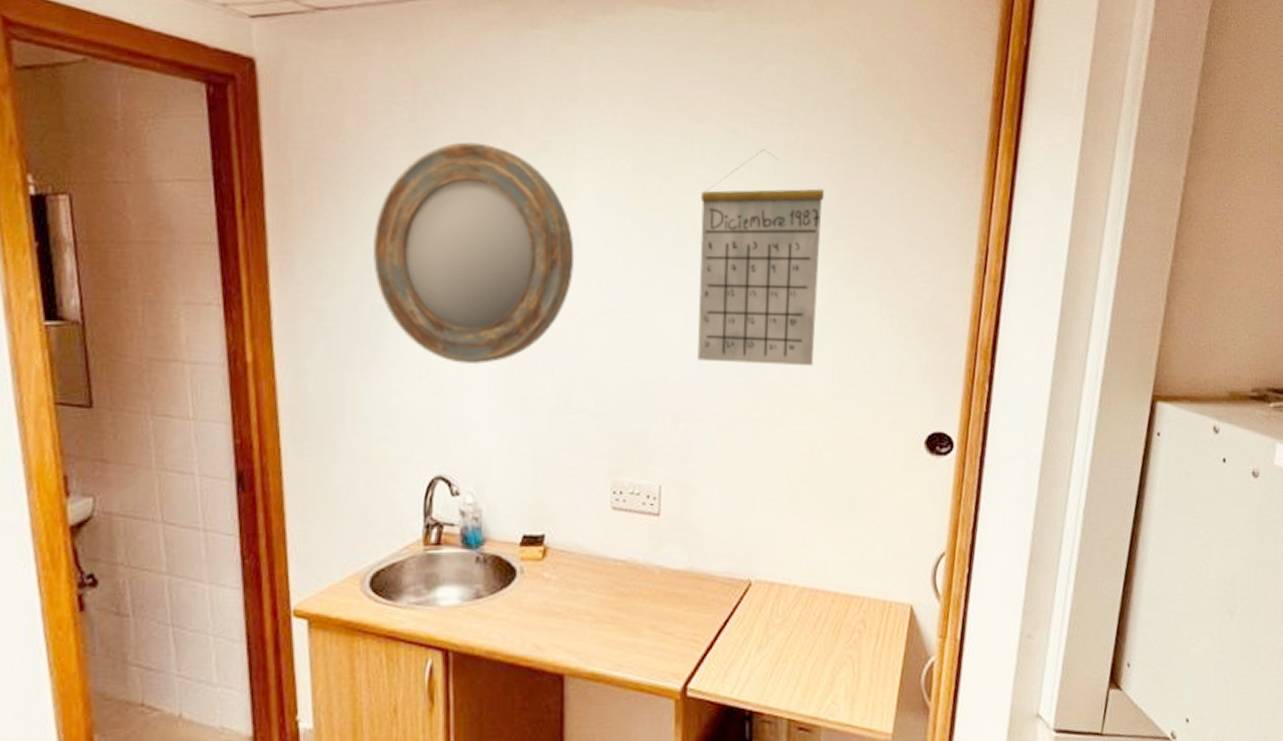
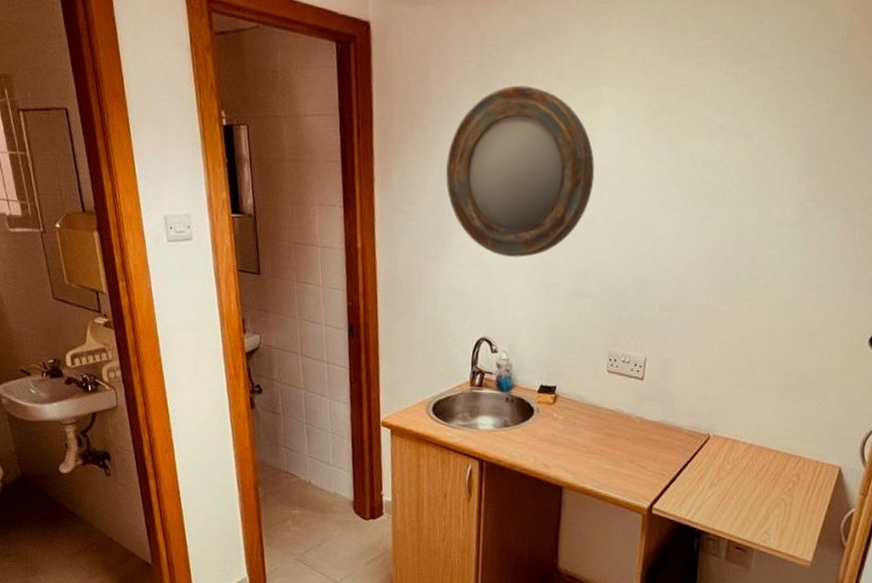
calendar: present [697,149,824,367] -> none [684,90,806,273]

